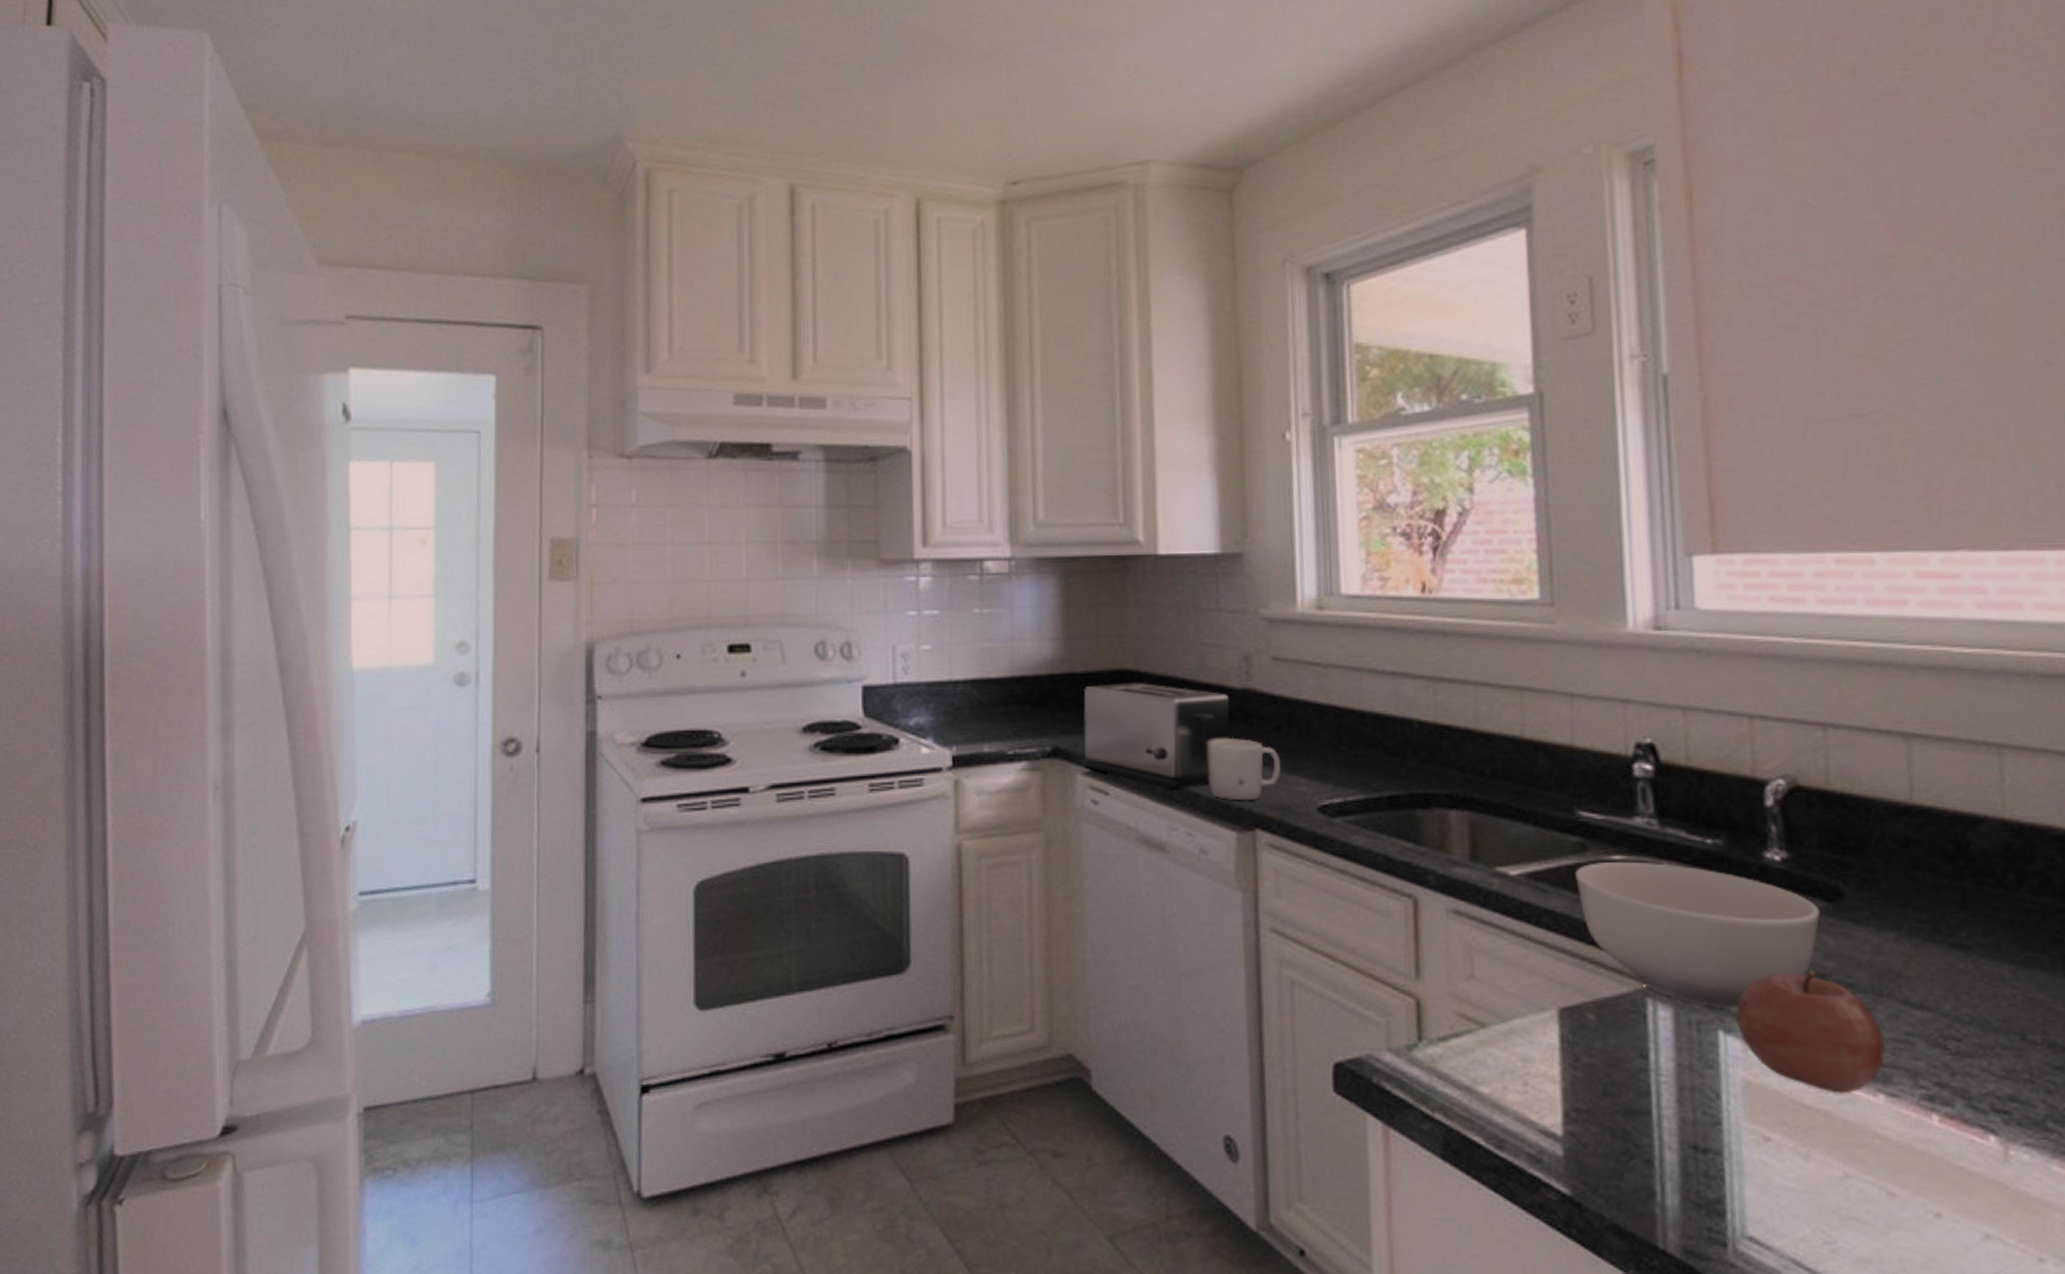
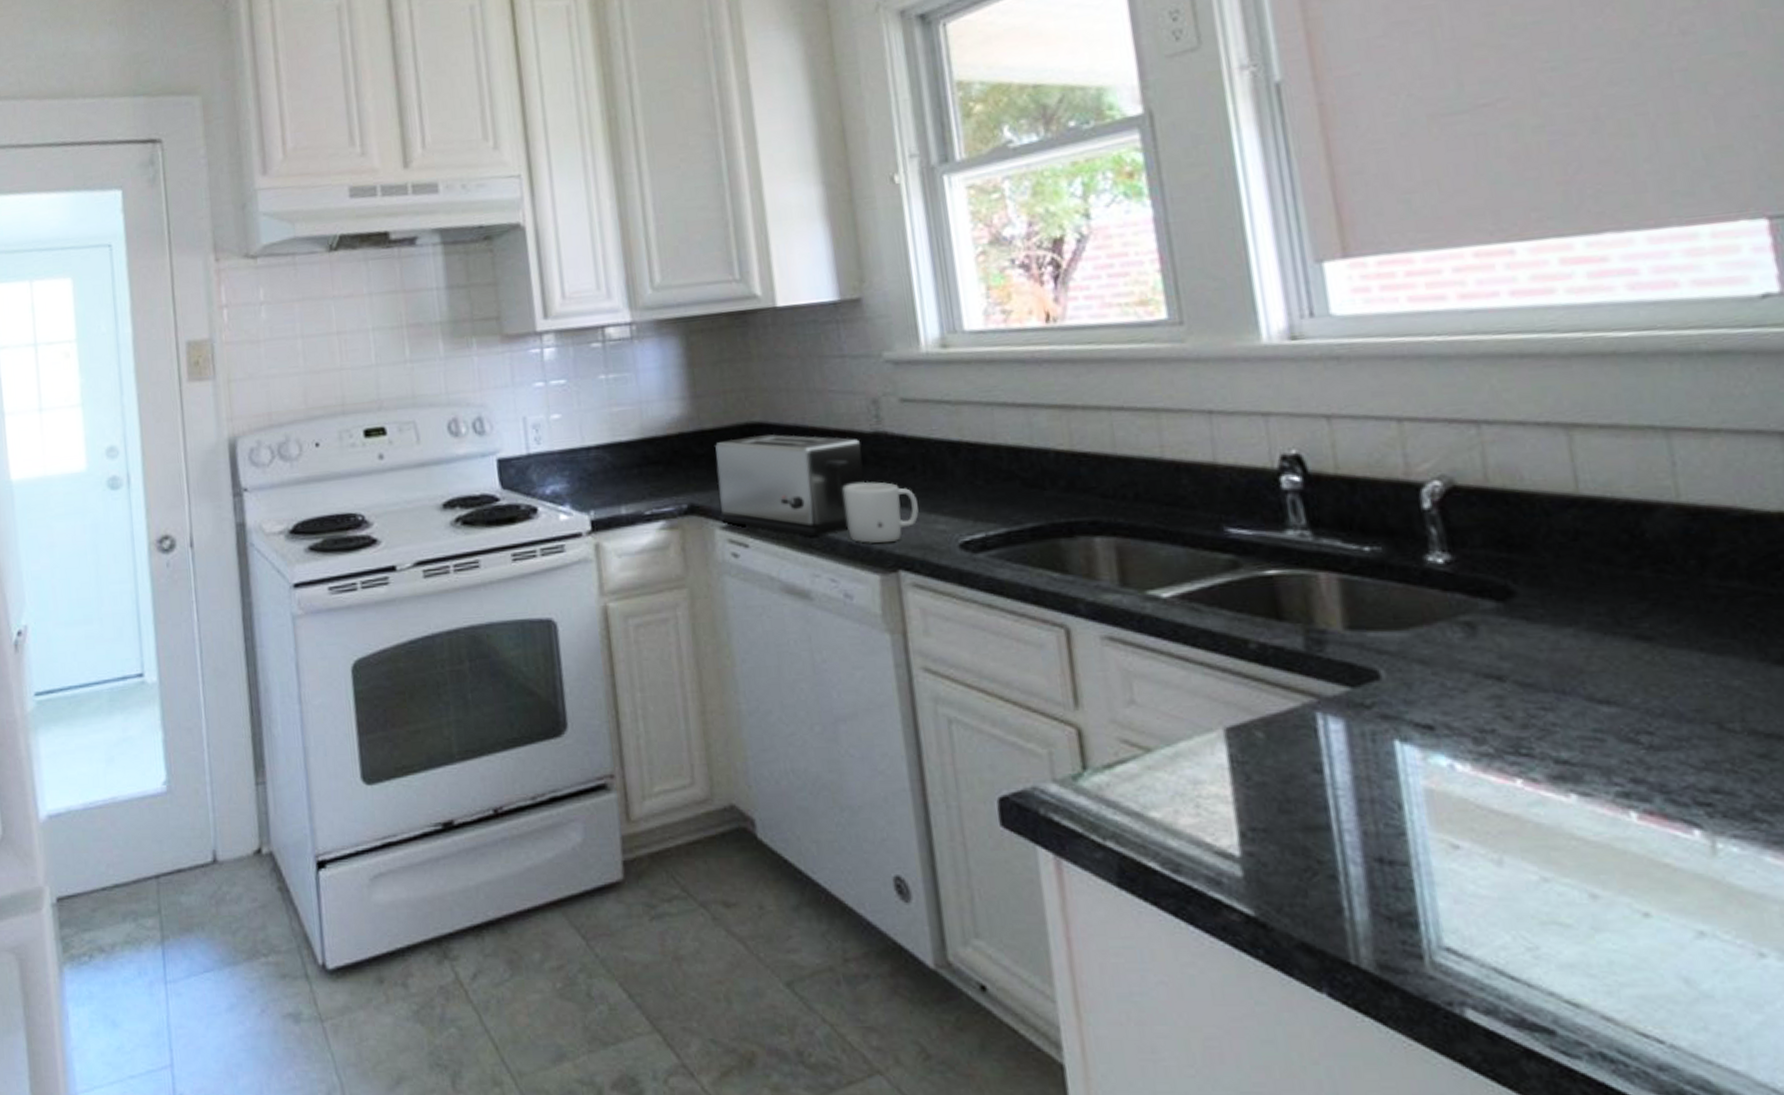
bowl: present [1575,861,1821,1007] -> none [1229,574,1492,716]
fruit: present [1736,970,1885,1094] -> none [1410,672,1573,797]

